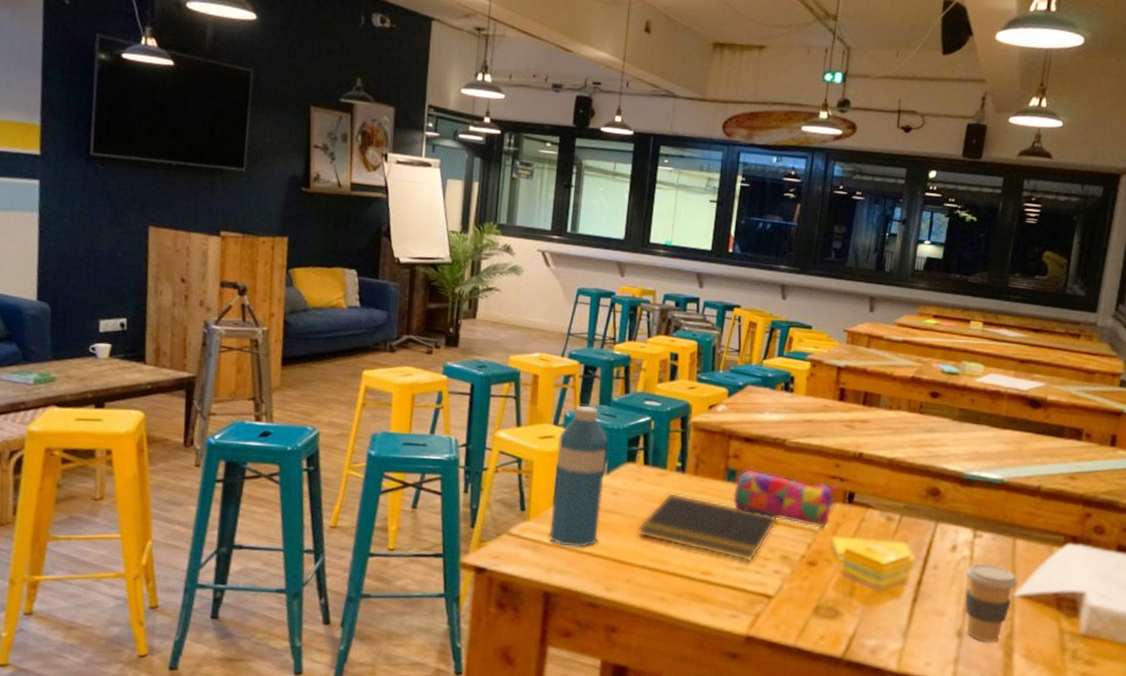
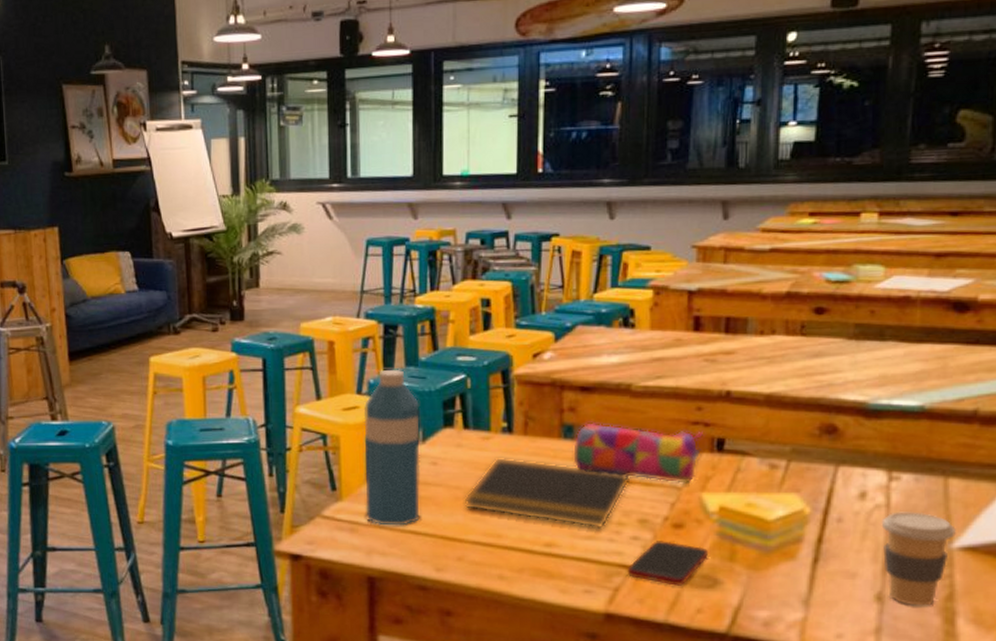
cell phone: none [768,575,833,615] -> present [628,541,708,586]

